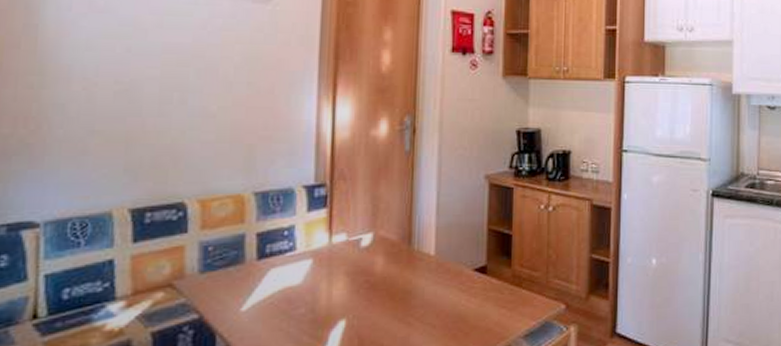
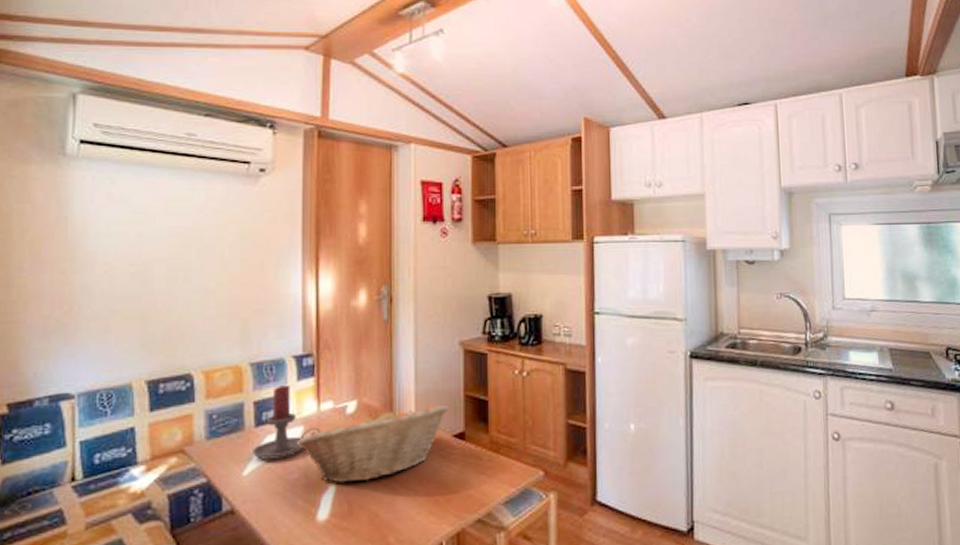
candle holder: none [253,216,331,294] -> present [253,385,320,460]
fruit basket: none [303,238,472,318] -> present [296,404,449,483]

